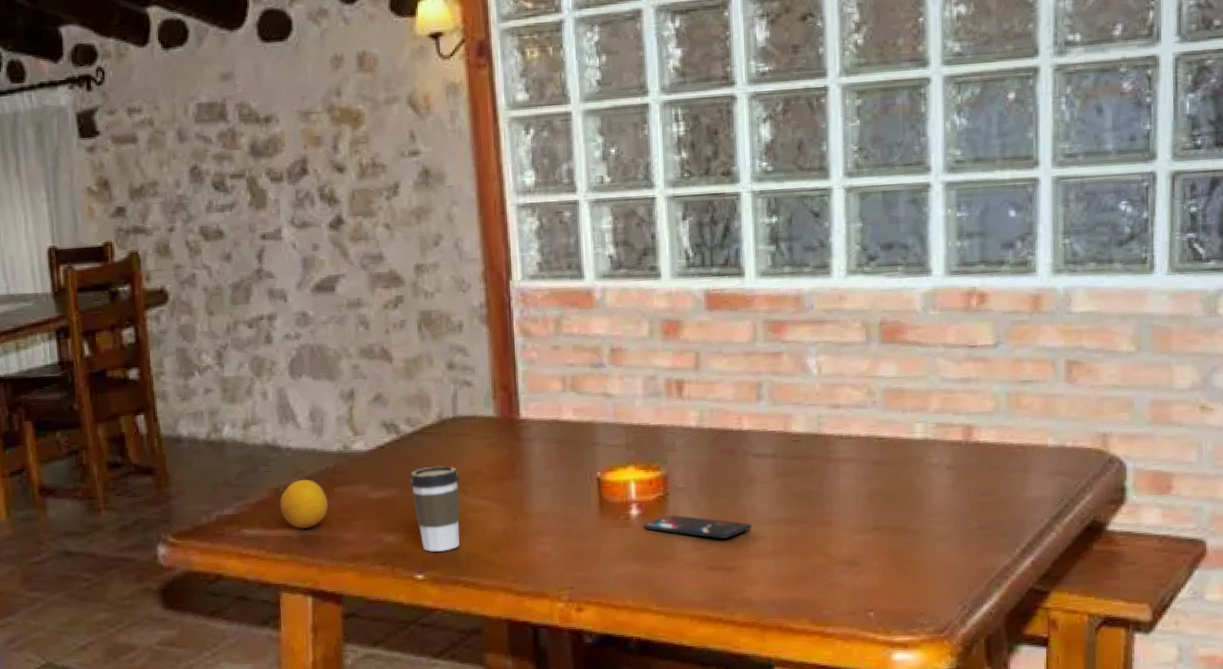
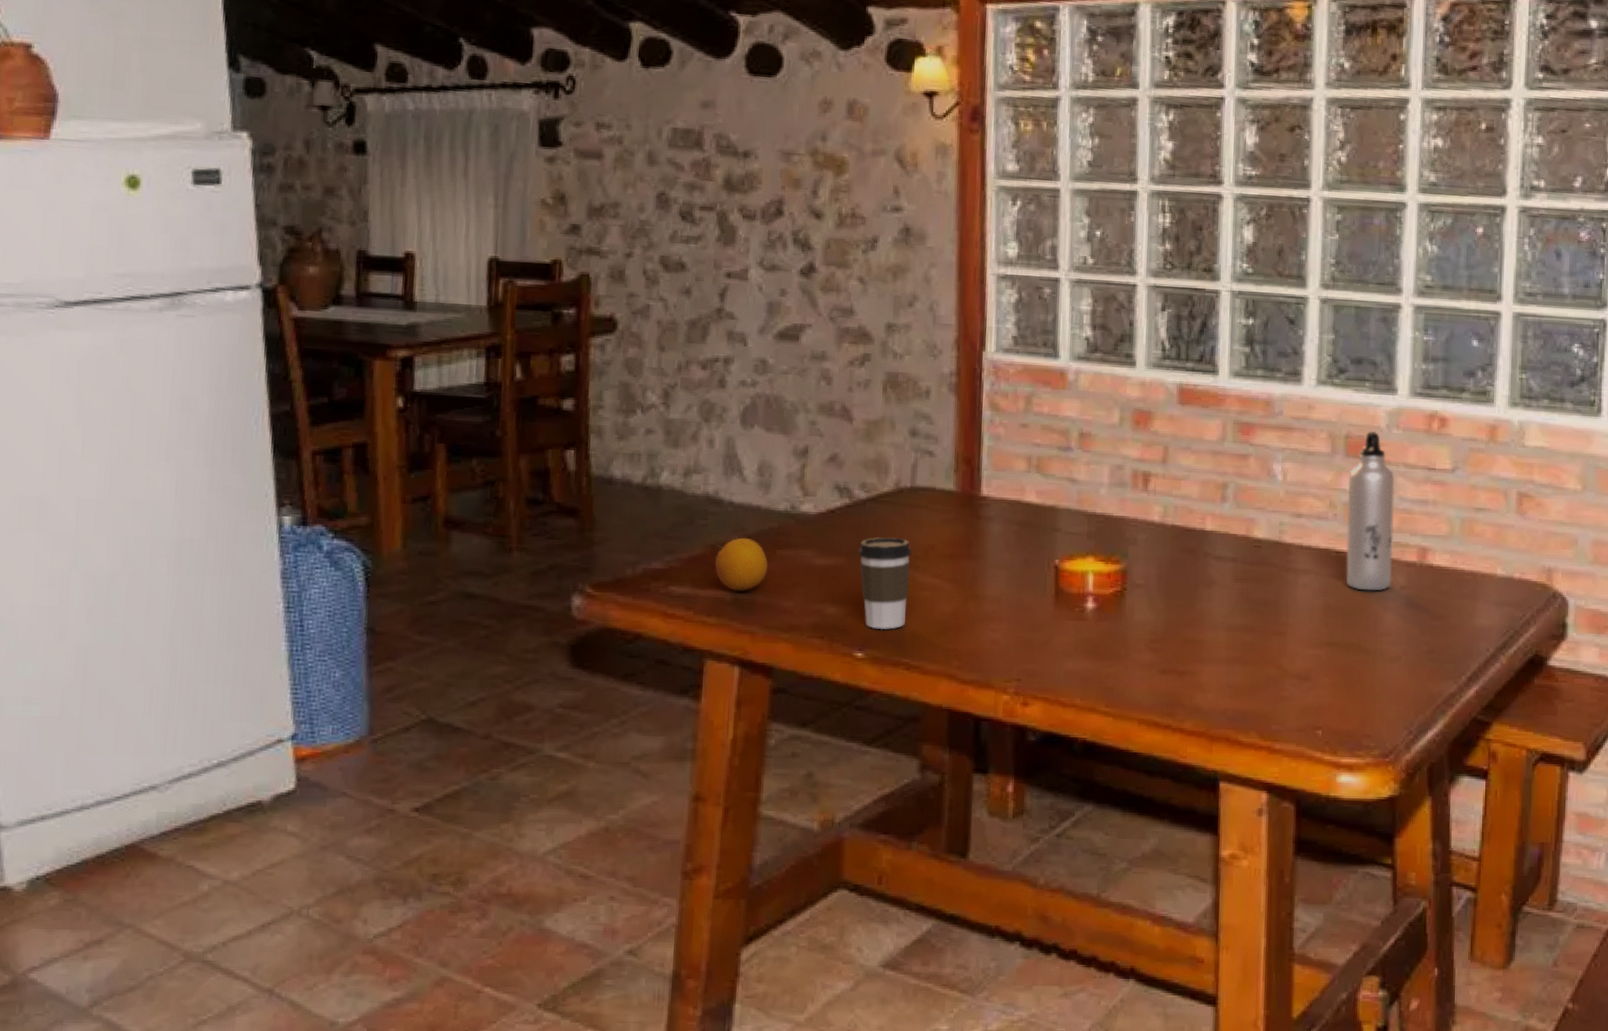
smartphone: present [643,514,751,539] -> none [1098,611,1207,641]
water bottle: none [885,314,937,474] -> present [1346,431,1395,591]

